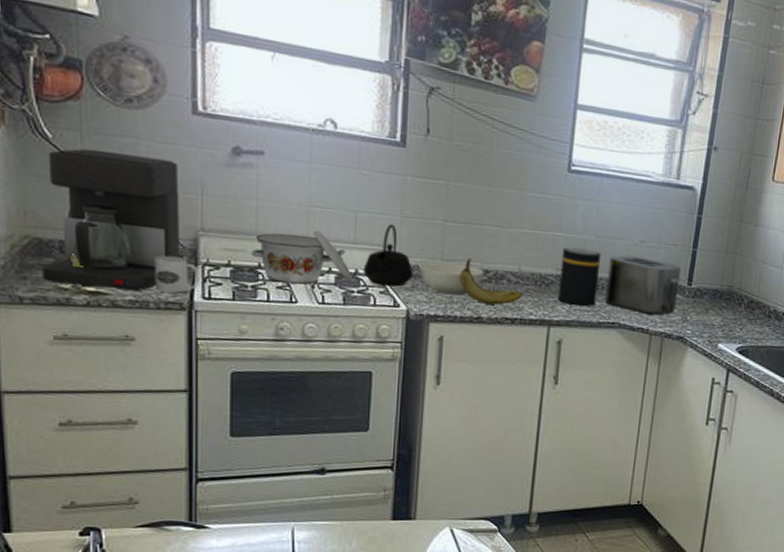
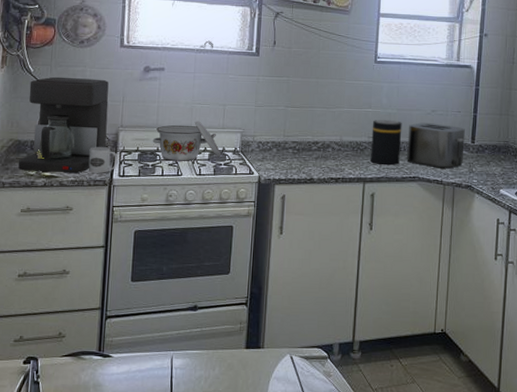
kettle: present [362,224,414,287] -> none [228,112,264,159]
bowl: present [419,261,484,296] -> none [267,138,315,163]
fruit: present [459,258,523,305] -> none [296,133,344,168]

